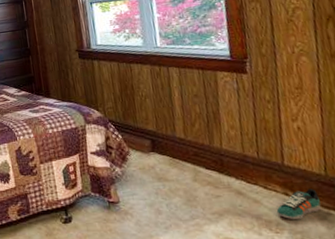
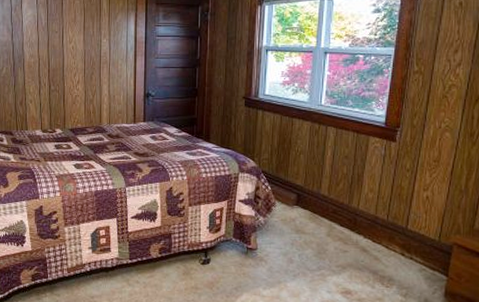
sneaker: present [276,189,321,219] -> none [391,251,429,277]

